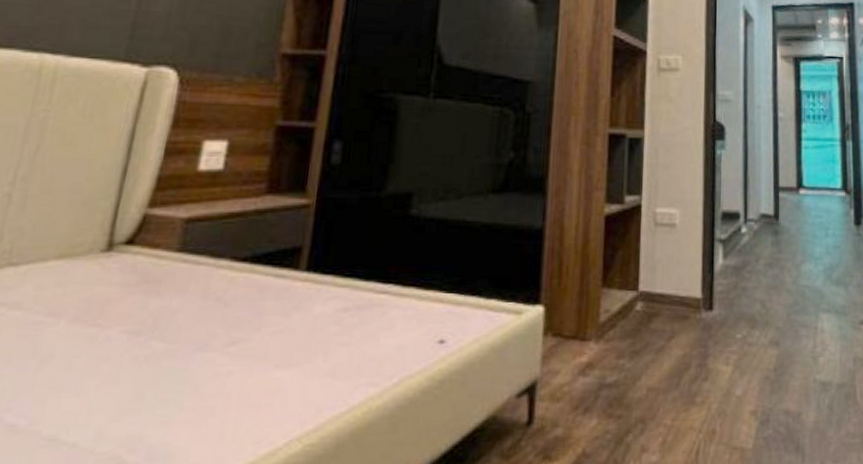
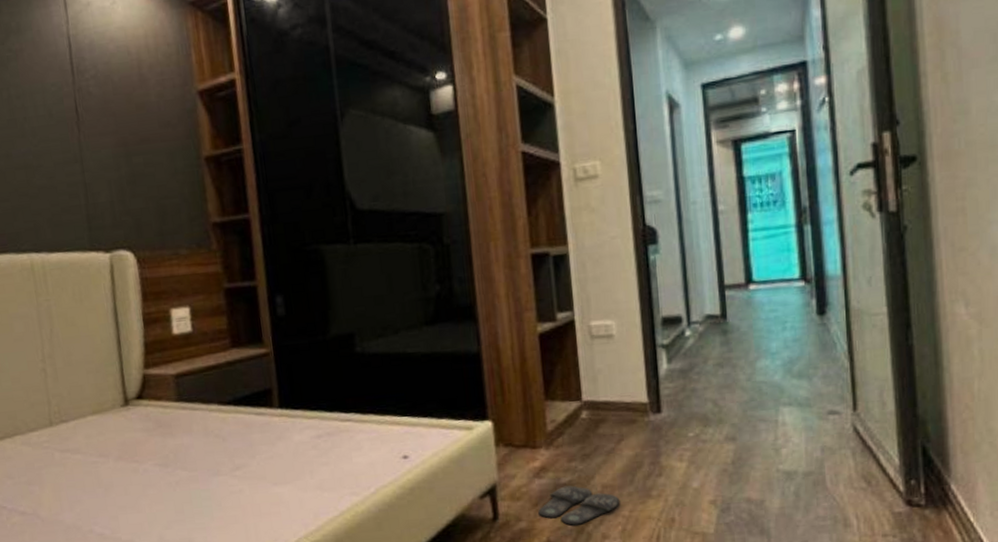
slippers: none [578,386,664,435] -> present [538,485,620,526]

